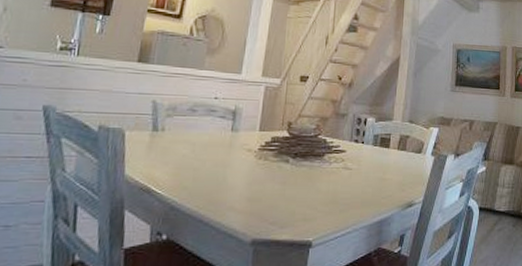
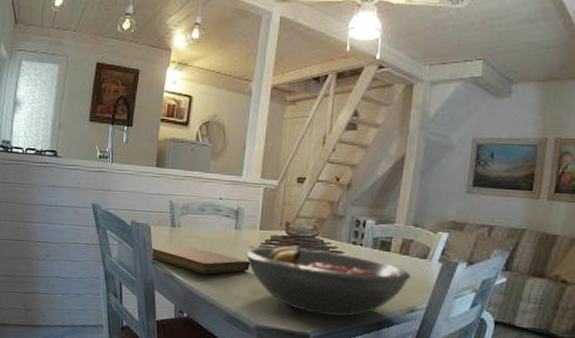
notebook: none [123,154,247,185] -> present [151,247,250,274]
fruit bowl: none [242,146,409,219] -> present [245,245,412,317]

